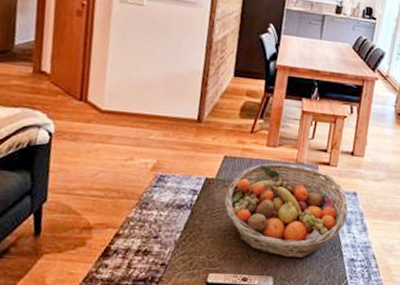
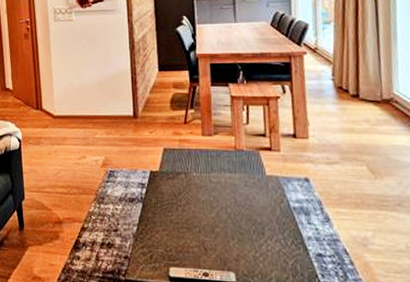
fruit basket: present [224,163,349,259] -> none [171,151,304,253]

